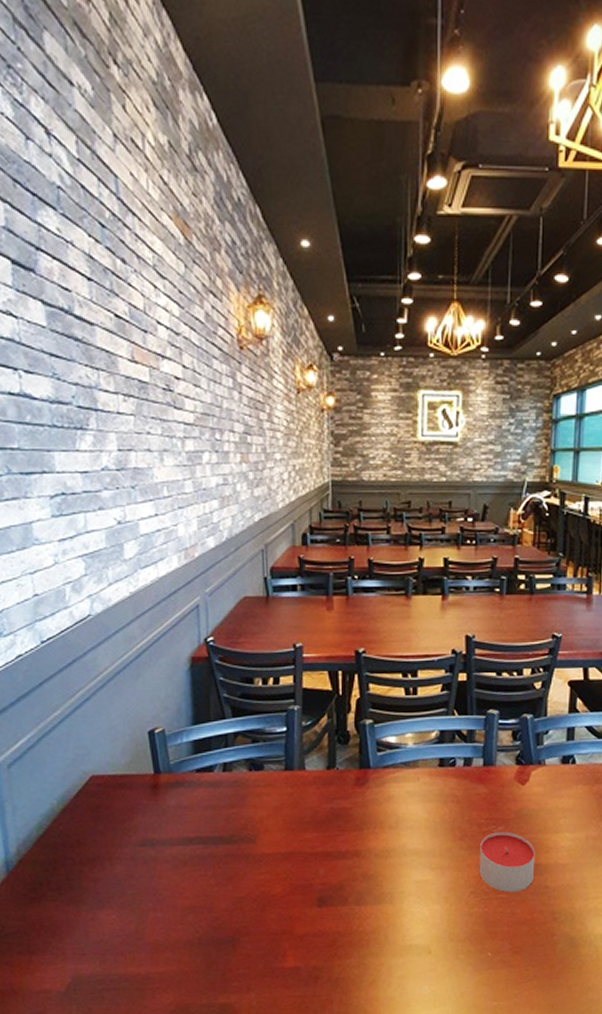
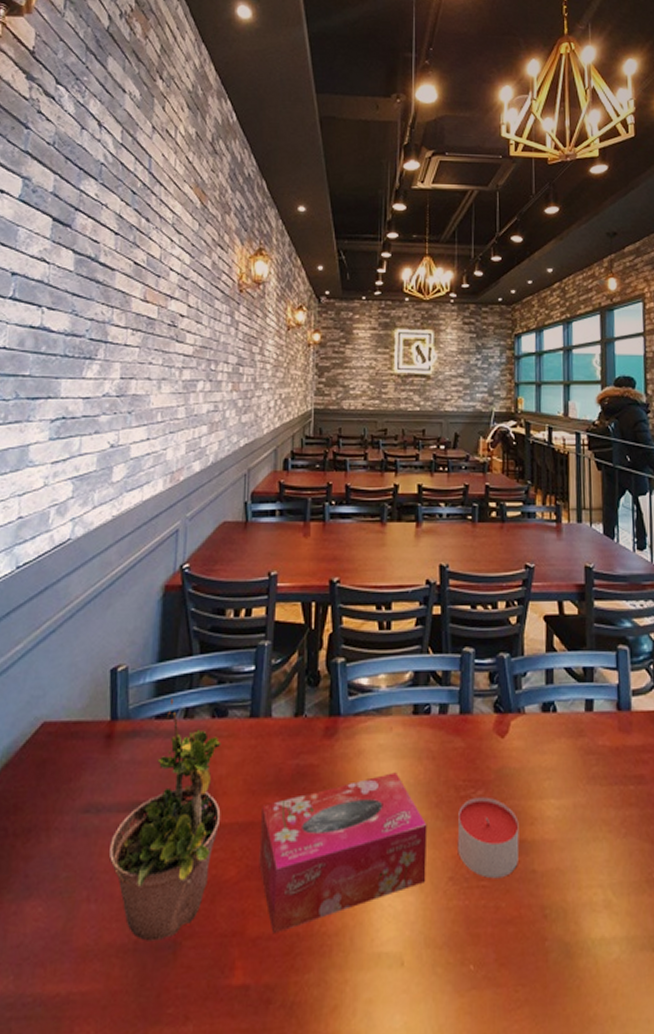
potted plant: none [167,754,265,938] -> present [108,697,221,941]
tissue box: none [301,813,452,933] -> present [259,772,428,935]

